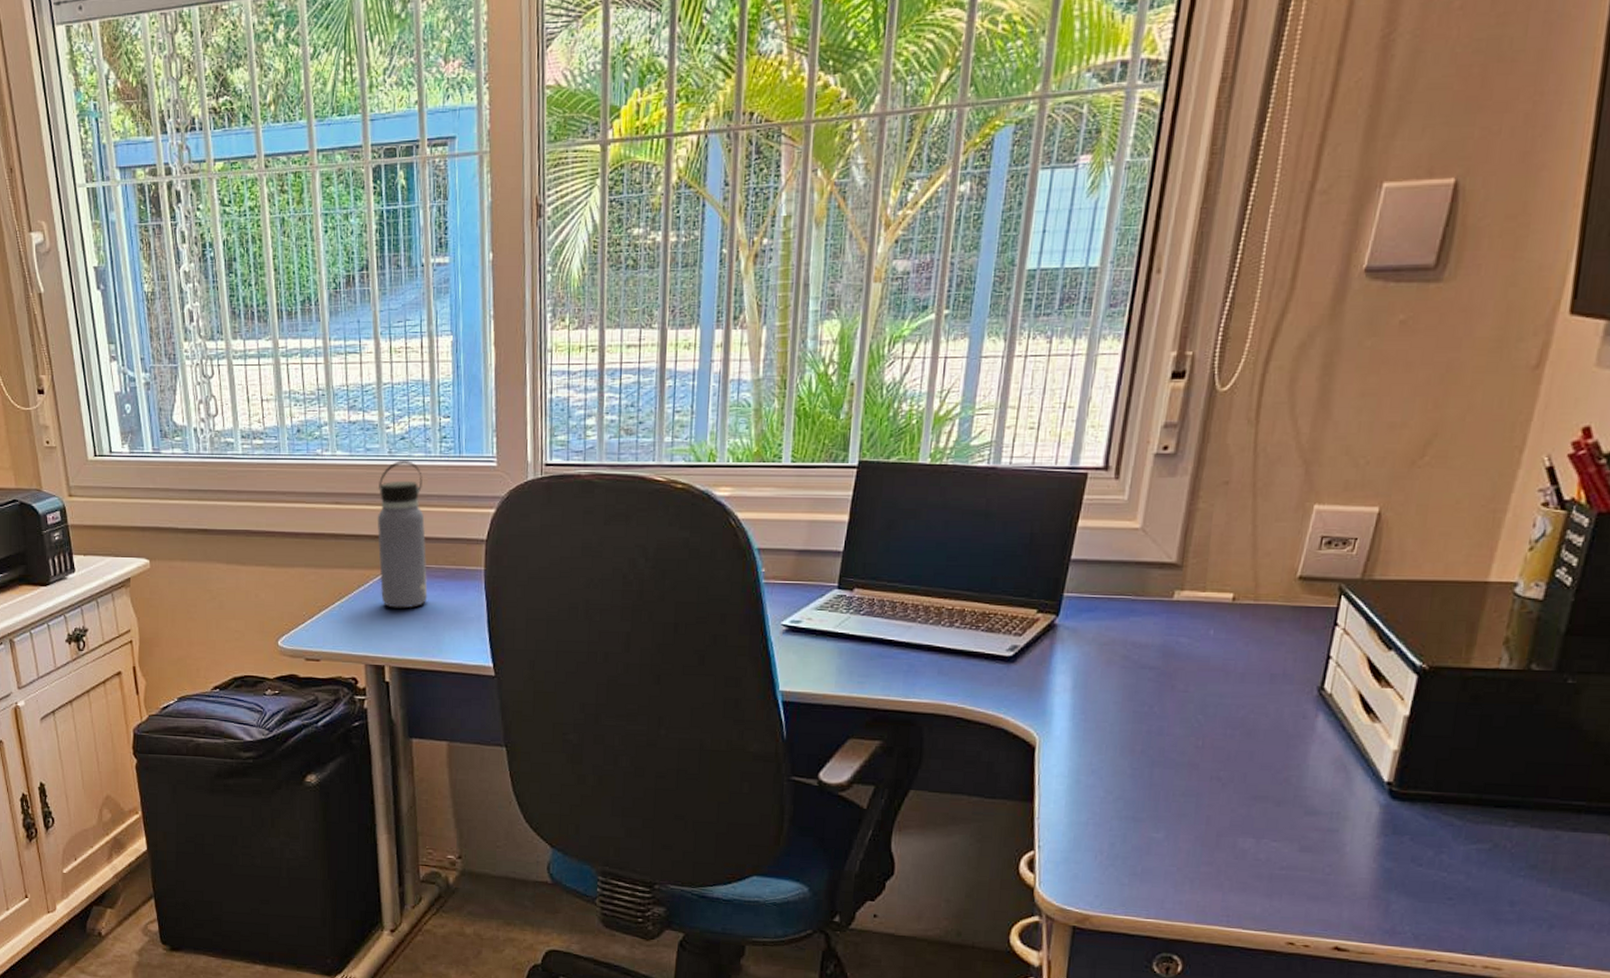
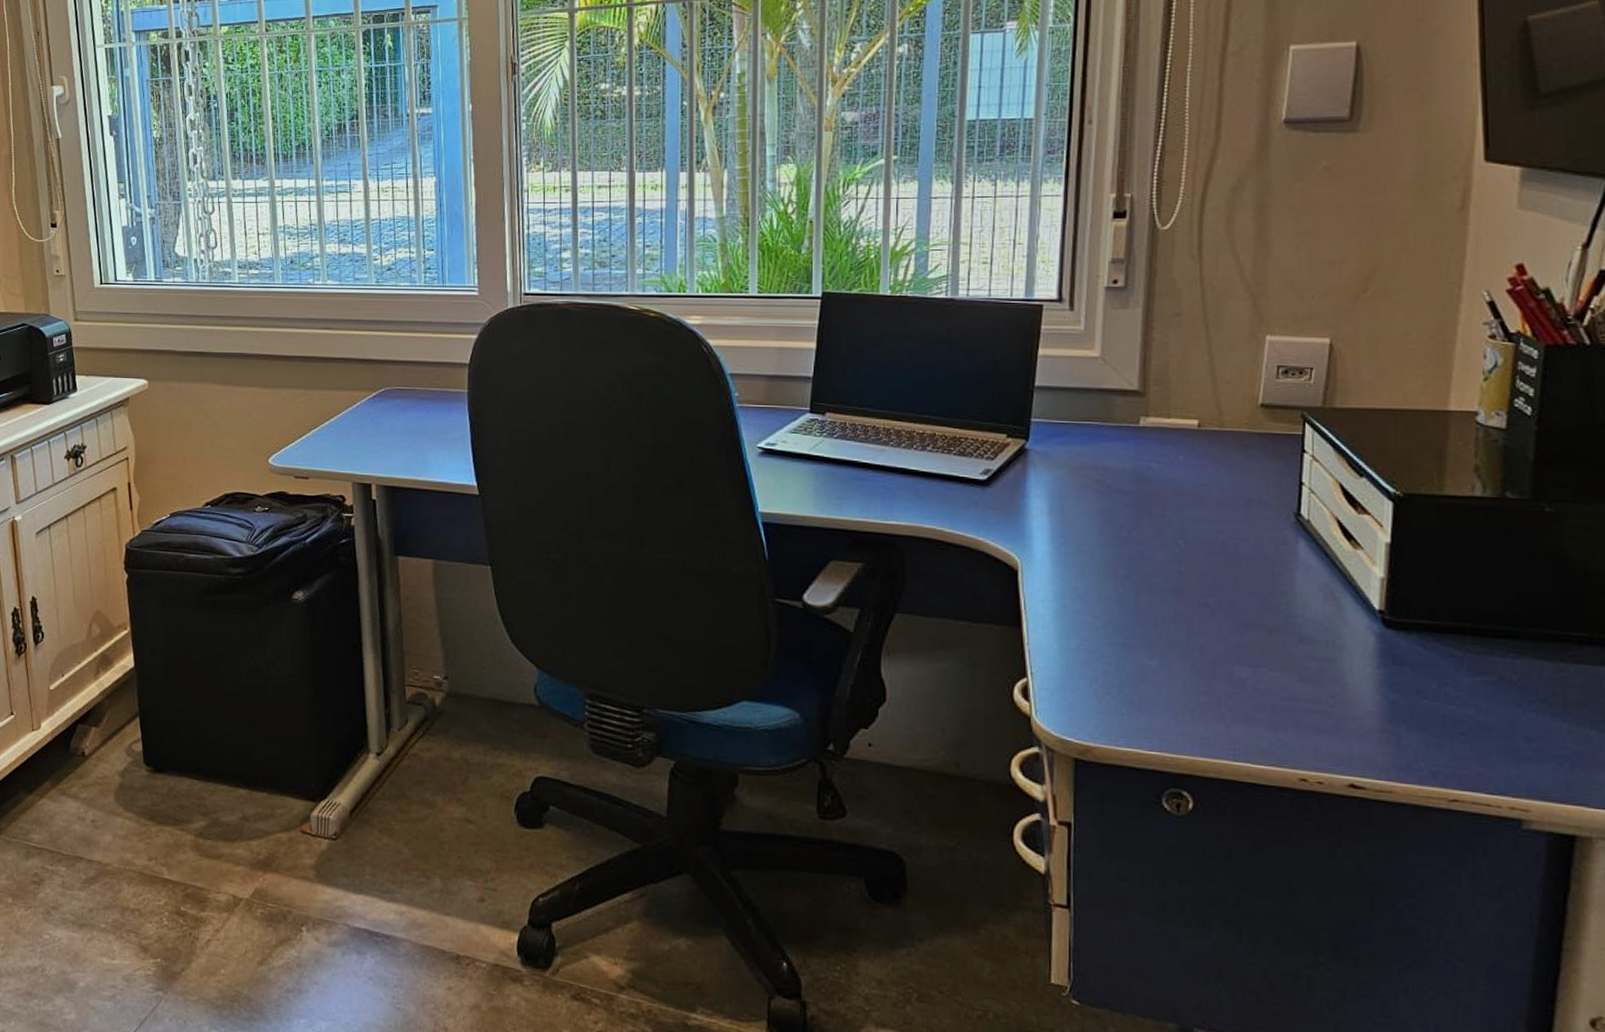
water bottle: present [377,459,428,609] -> none [365,288,413,429]

